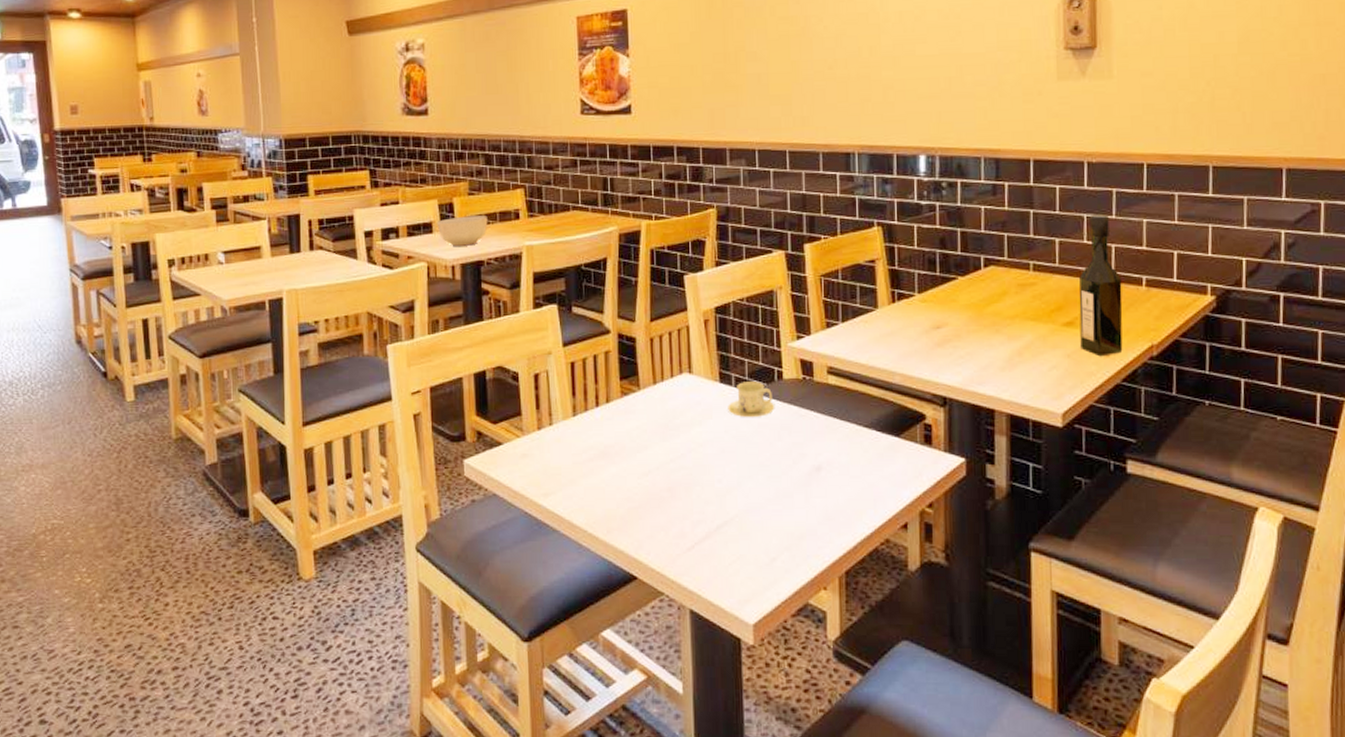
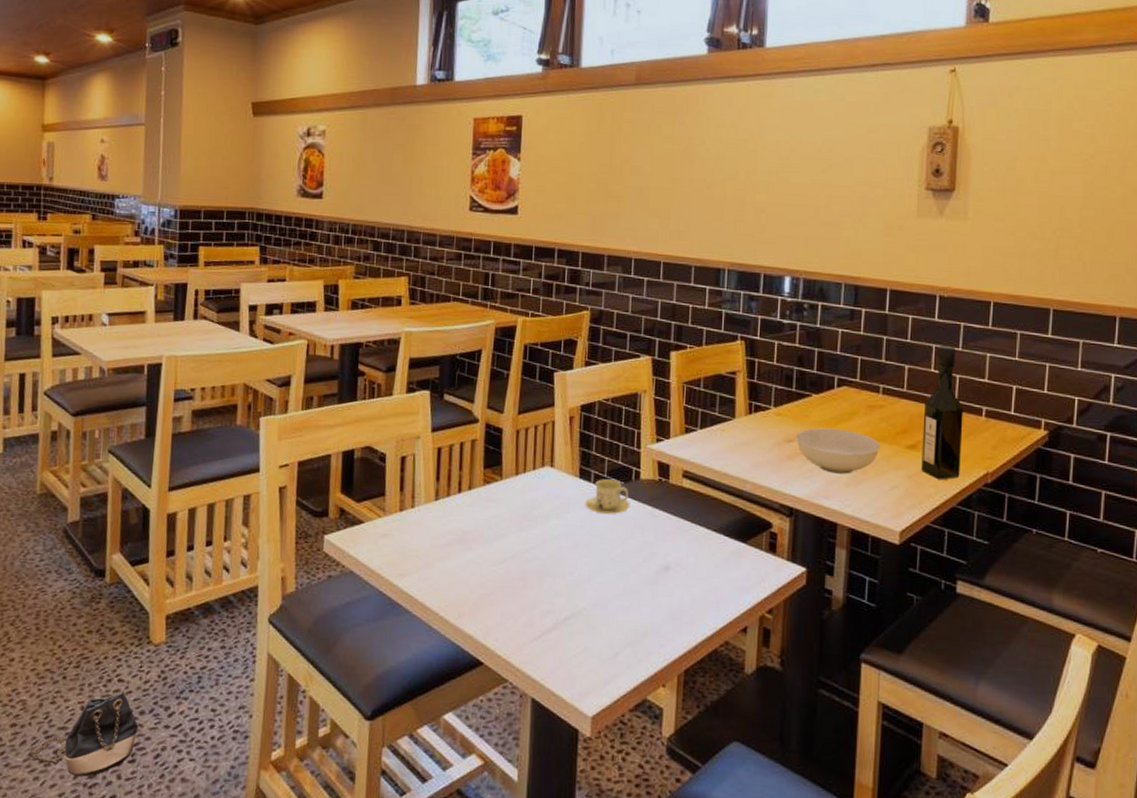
handbag: none [194,628,298,714] -> present [29,690,139,777]
bowl: present [437,215,488,246] -> none [320,298,371,327]
bowl: none [944,311,1035,358] -> present [796,427,881,474]

